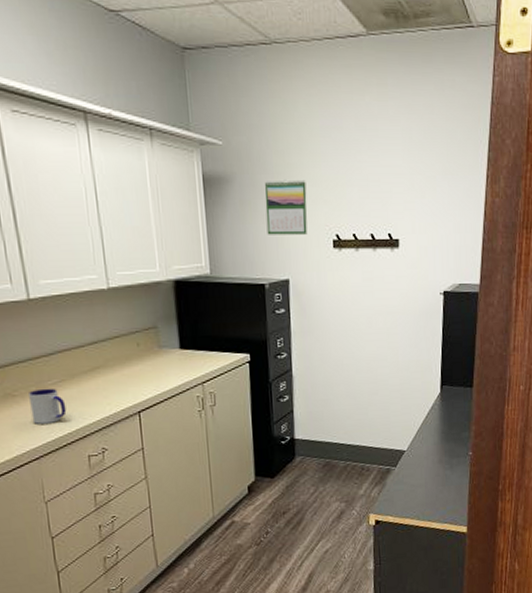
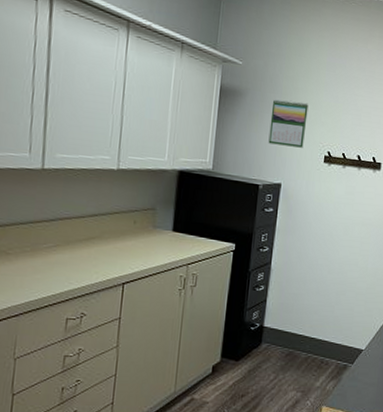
mug: present [29,388,67,424] -> none [20,250,56,284]

